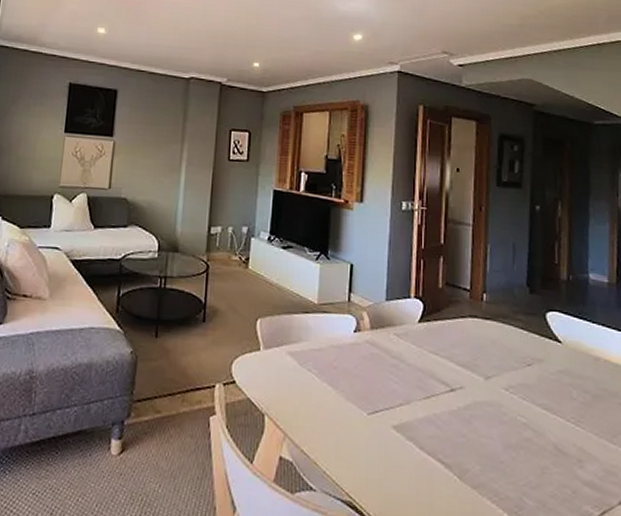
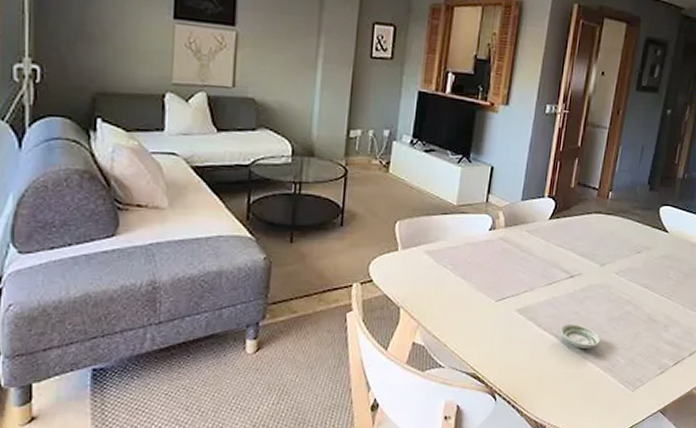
saucer: none [446,448,498,483] -> present [559,323,601,349]

